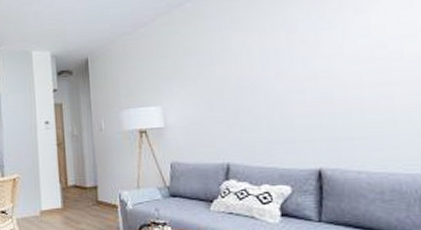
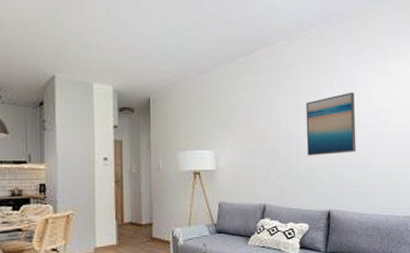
wall art: none [274,21,354,104] -> present [306,92,356,156]

